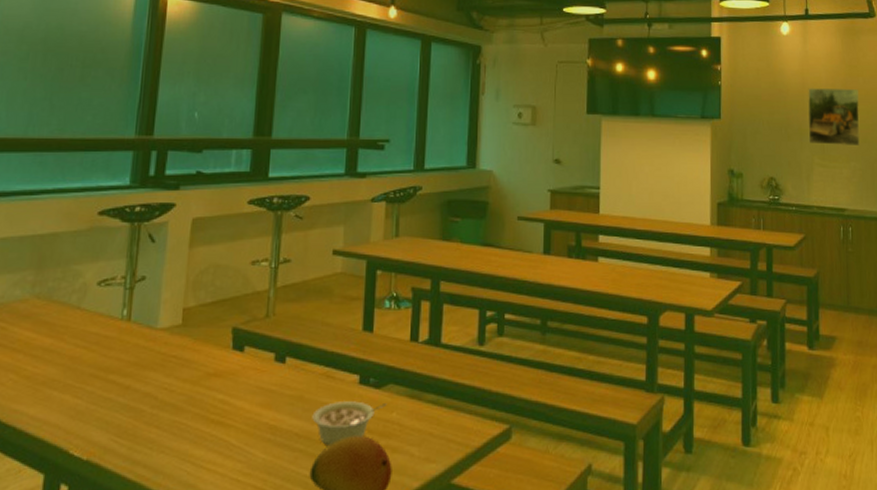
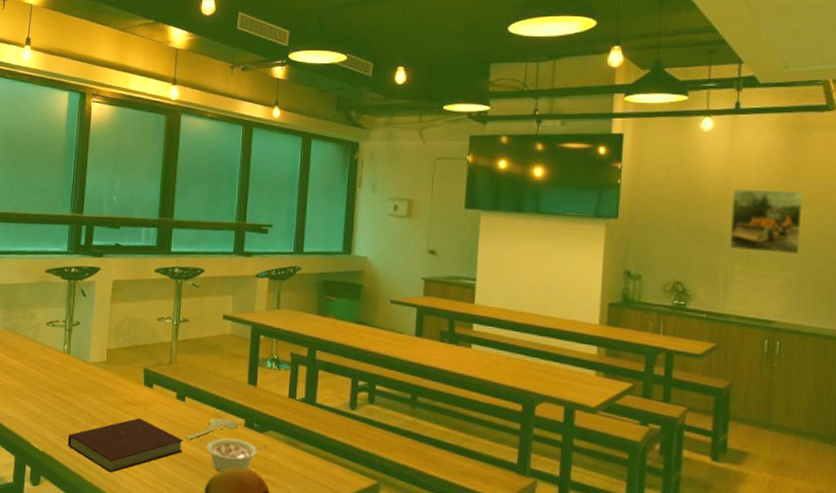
notebook: none [124,393,284,474] -> present [67,418,184,473]
spoon: none [285,378,352,411] -> present [184,418,239,440]

